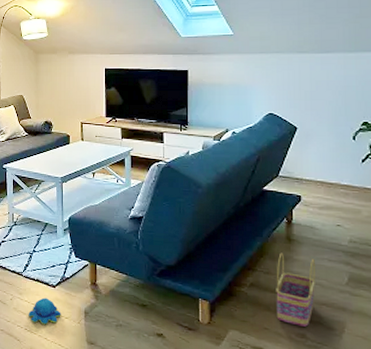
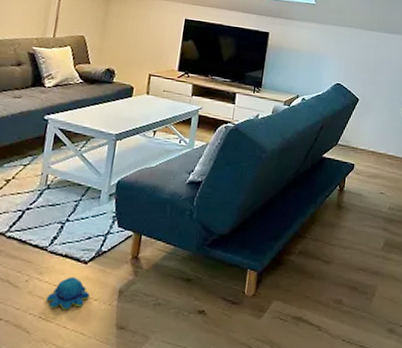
basket: present [276,253,315,327] -> none [318,219,359,293]

